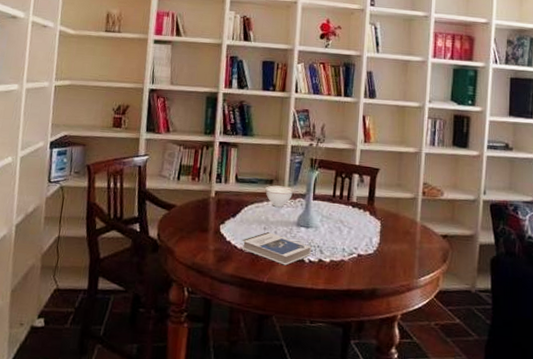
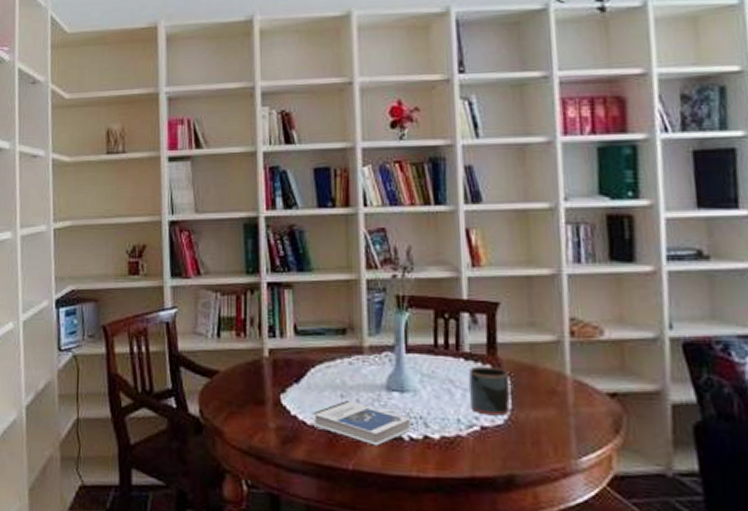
bowl: present [265,185,294,207] -> none [337,336,377,366]
mug: none [352,212,381,247] -> present [468,366,511,416]

